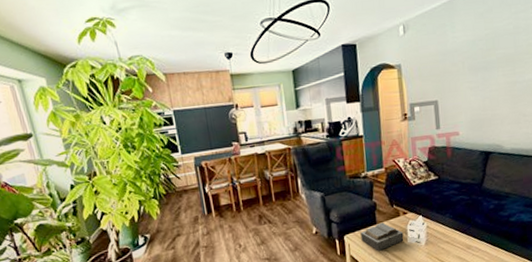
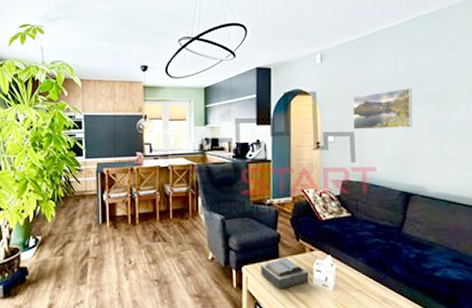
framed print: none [435,52,491,98] -> present [352,88,413,130]

